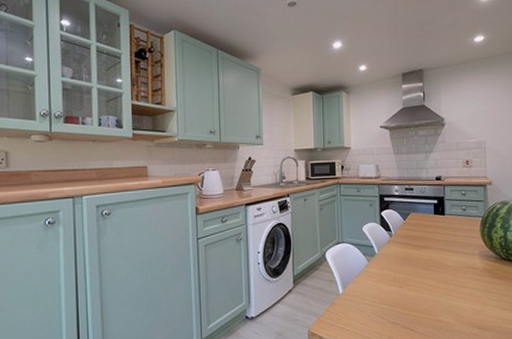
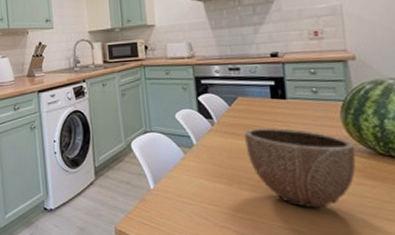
decorative bowl: none [414,239,488,304] -> present [244,128,356,209]

